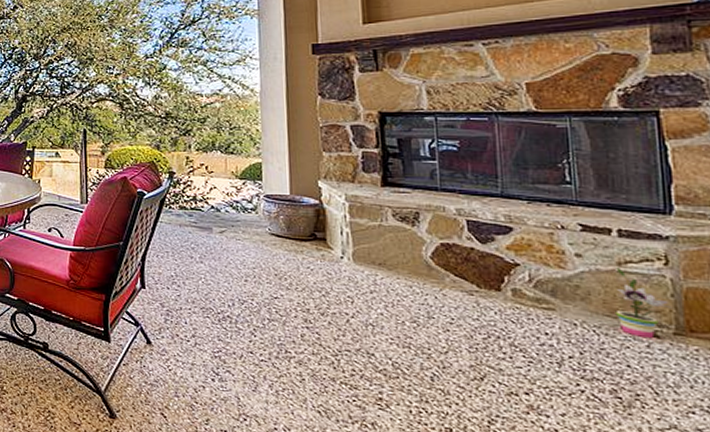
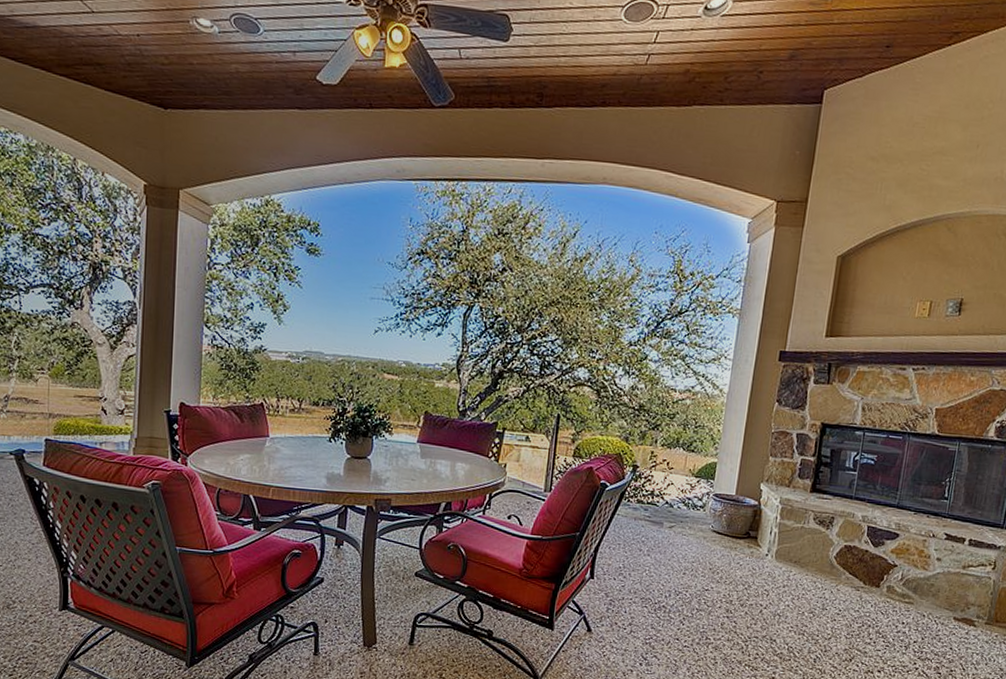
potted plant: present [615,268,673,338] -> none [952,570,990,626]

